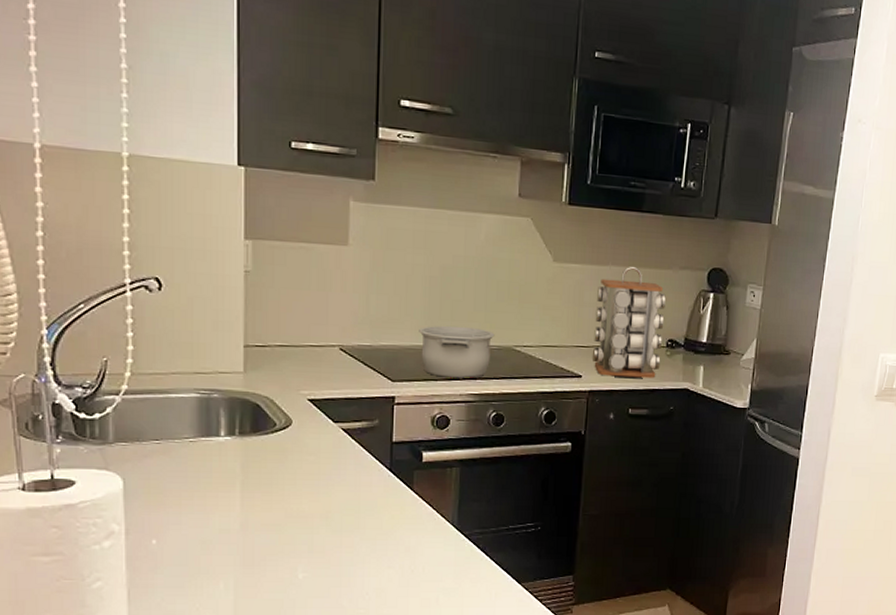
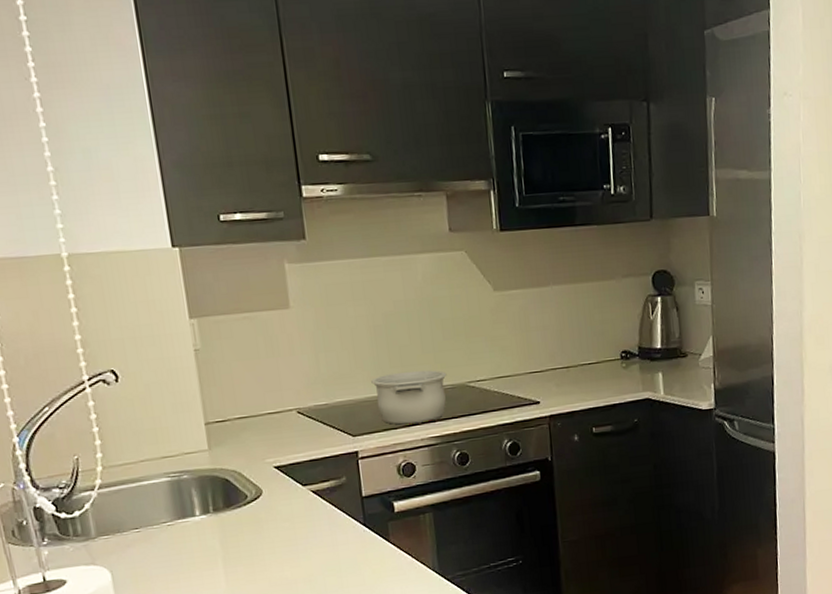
spice rack: present [592,266,666,379] -> none [542,282,618,398]

